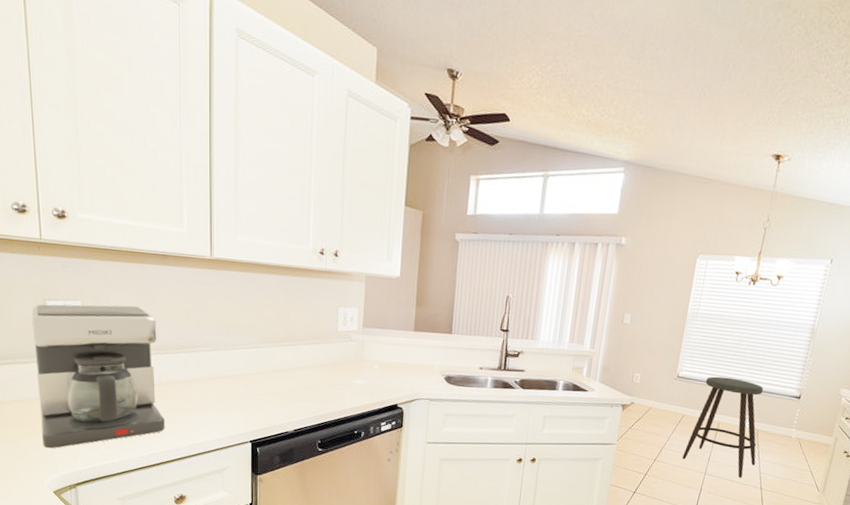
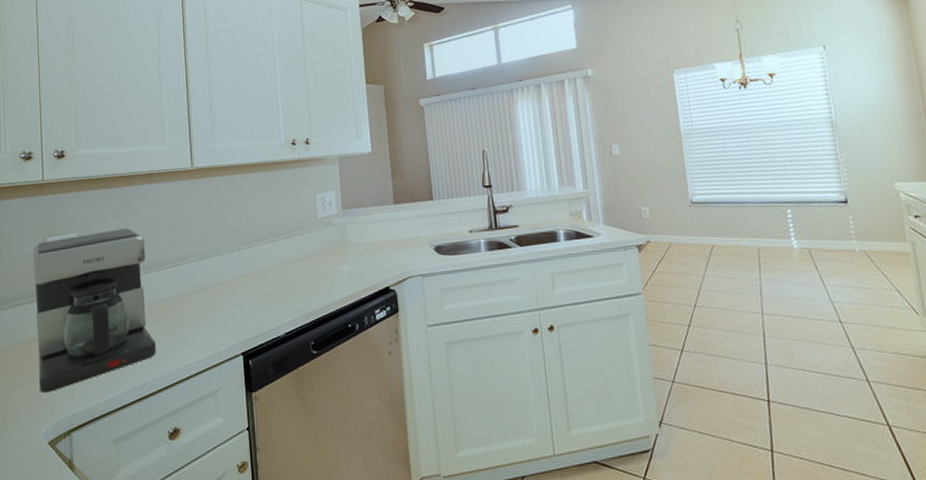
bar stool: present [682,376,763,479] -> none [725,193,822,314]

